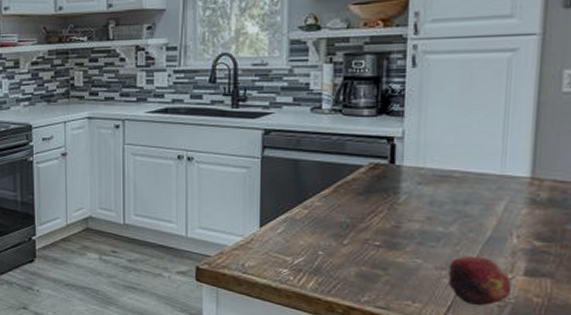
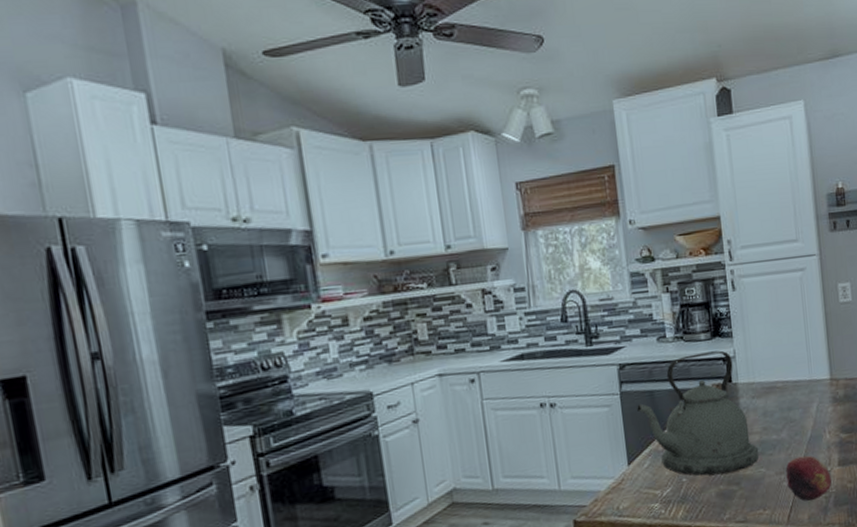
kettle: none [278,129,417,256] -> present [637,350,760,476]

